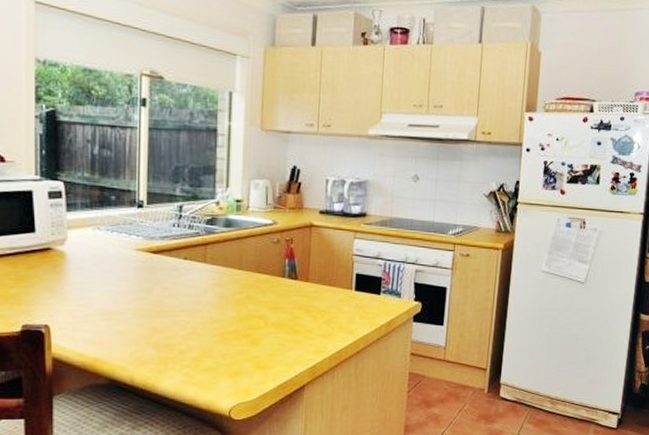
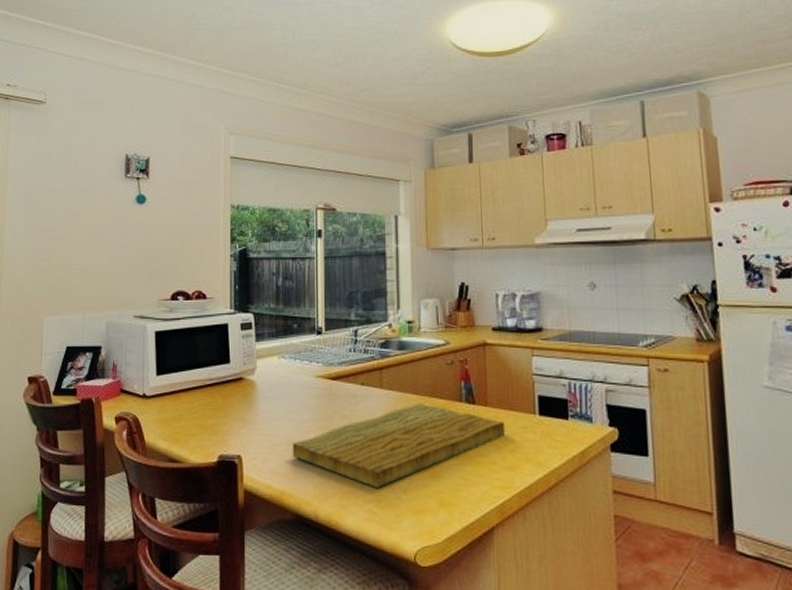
cutting board: none [107,278,324,355] -> present [292,404,506,489]

